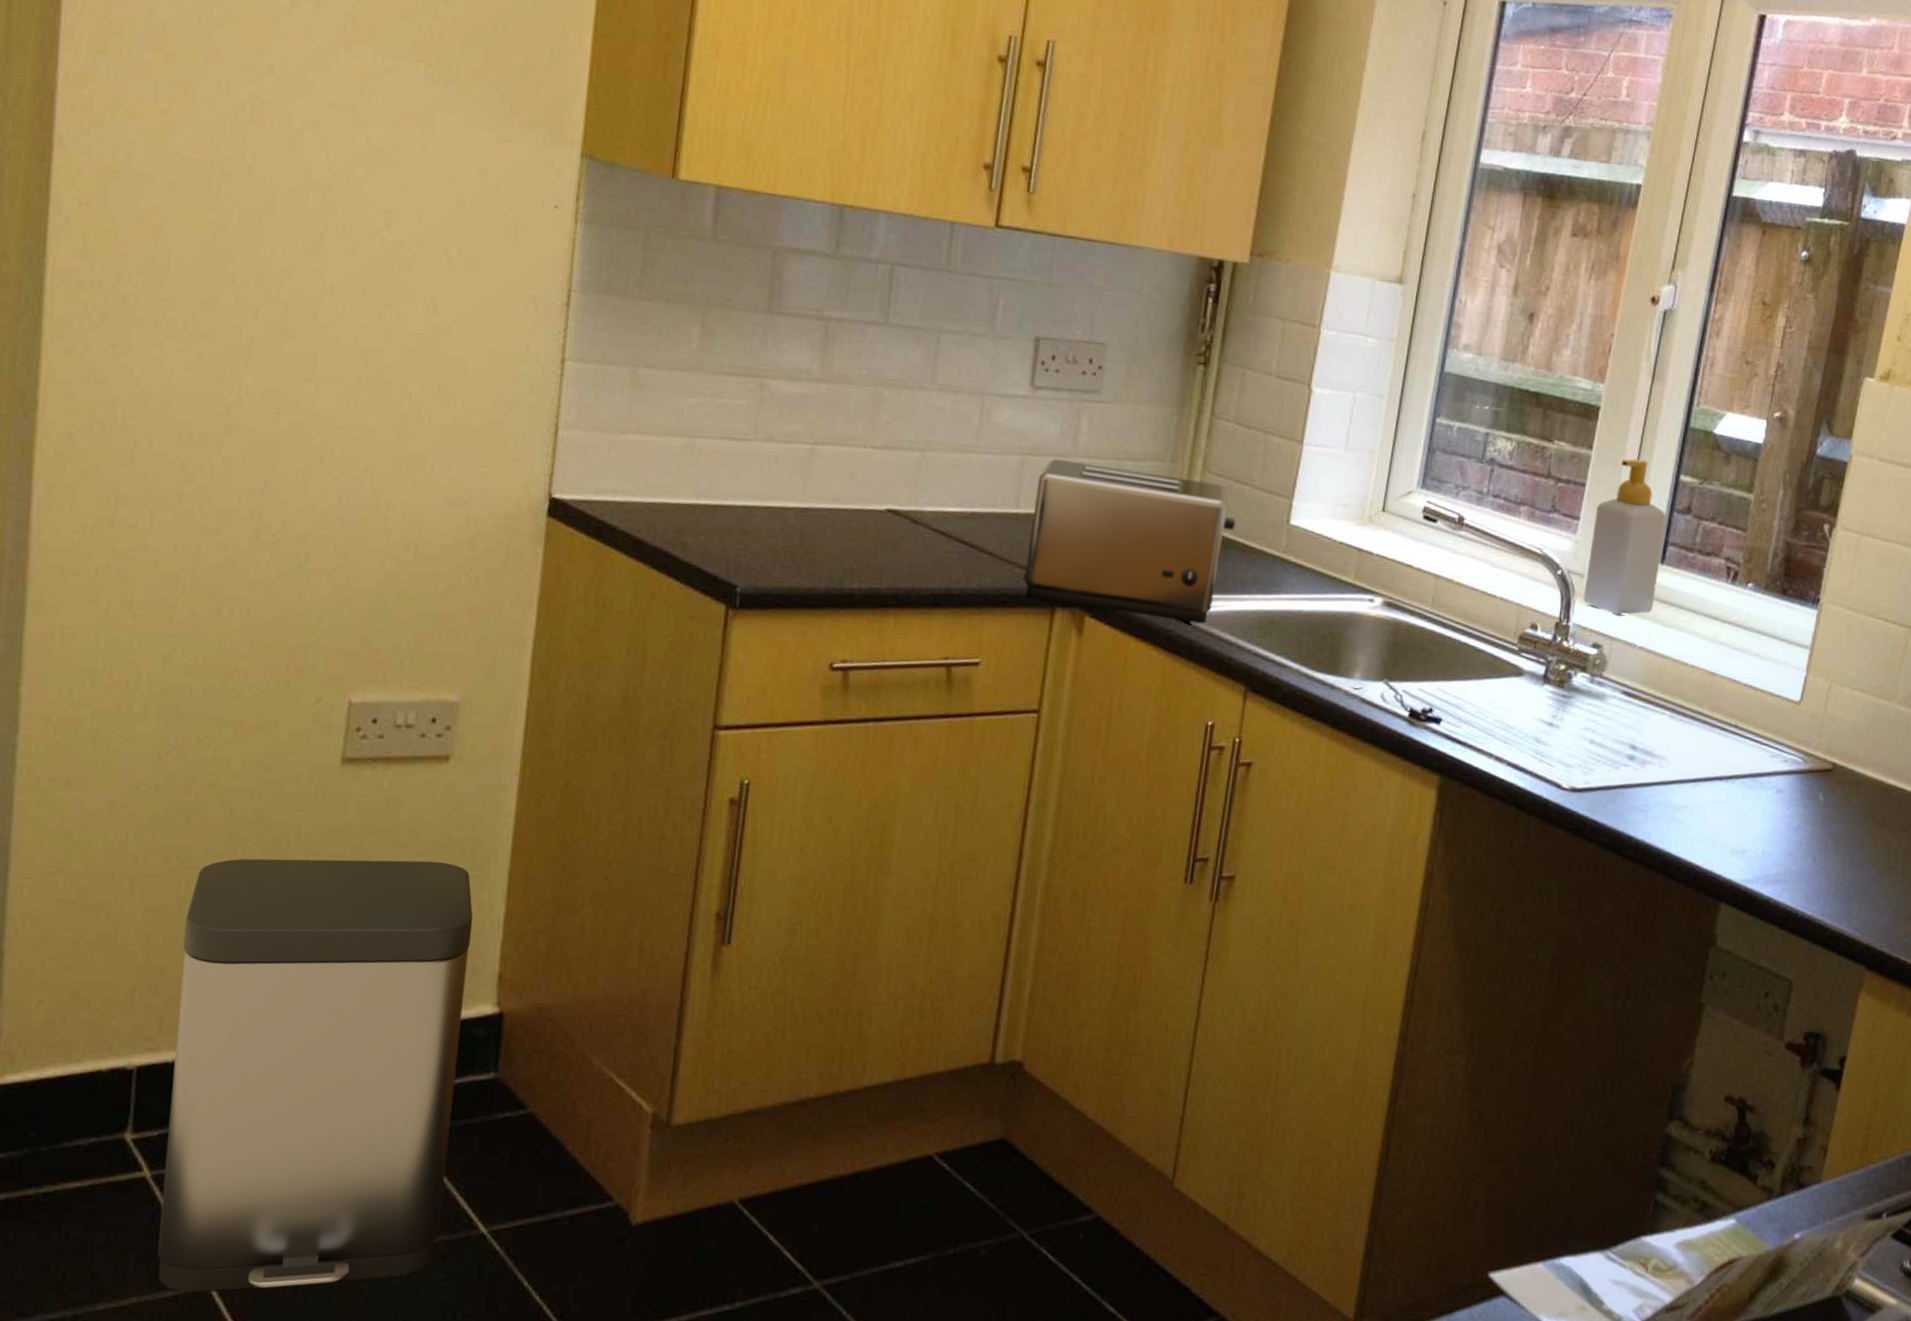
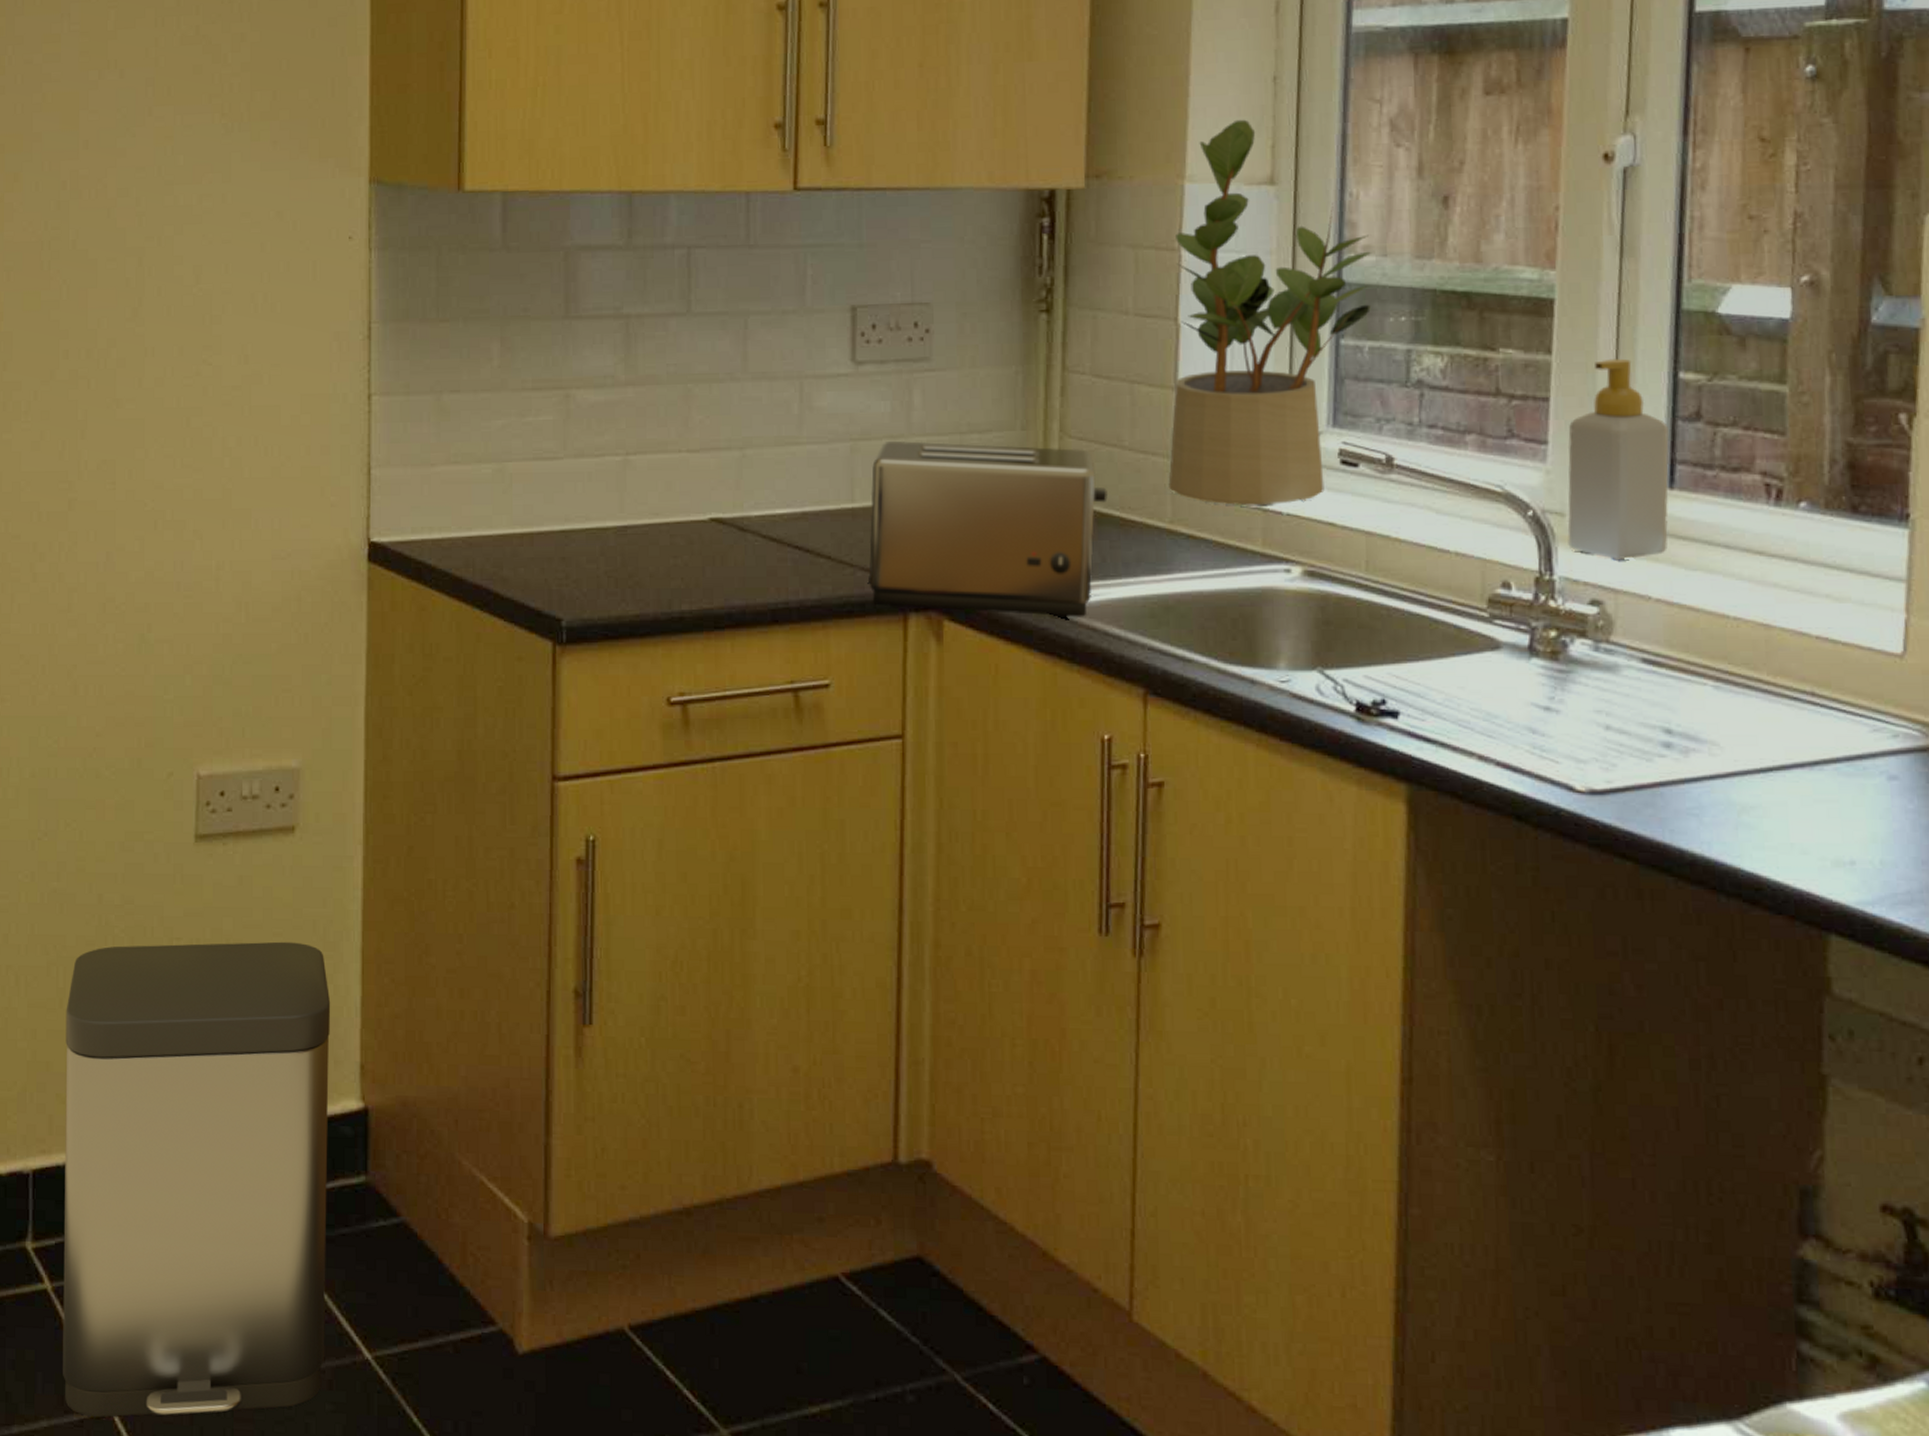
potted plant: none [1286,225,1470,546] -> present [1168,119,1372,505]

